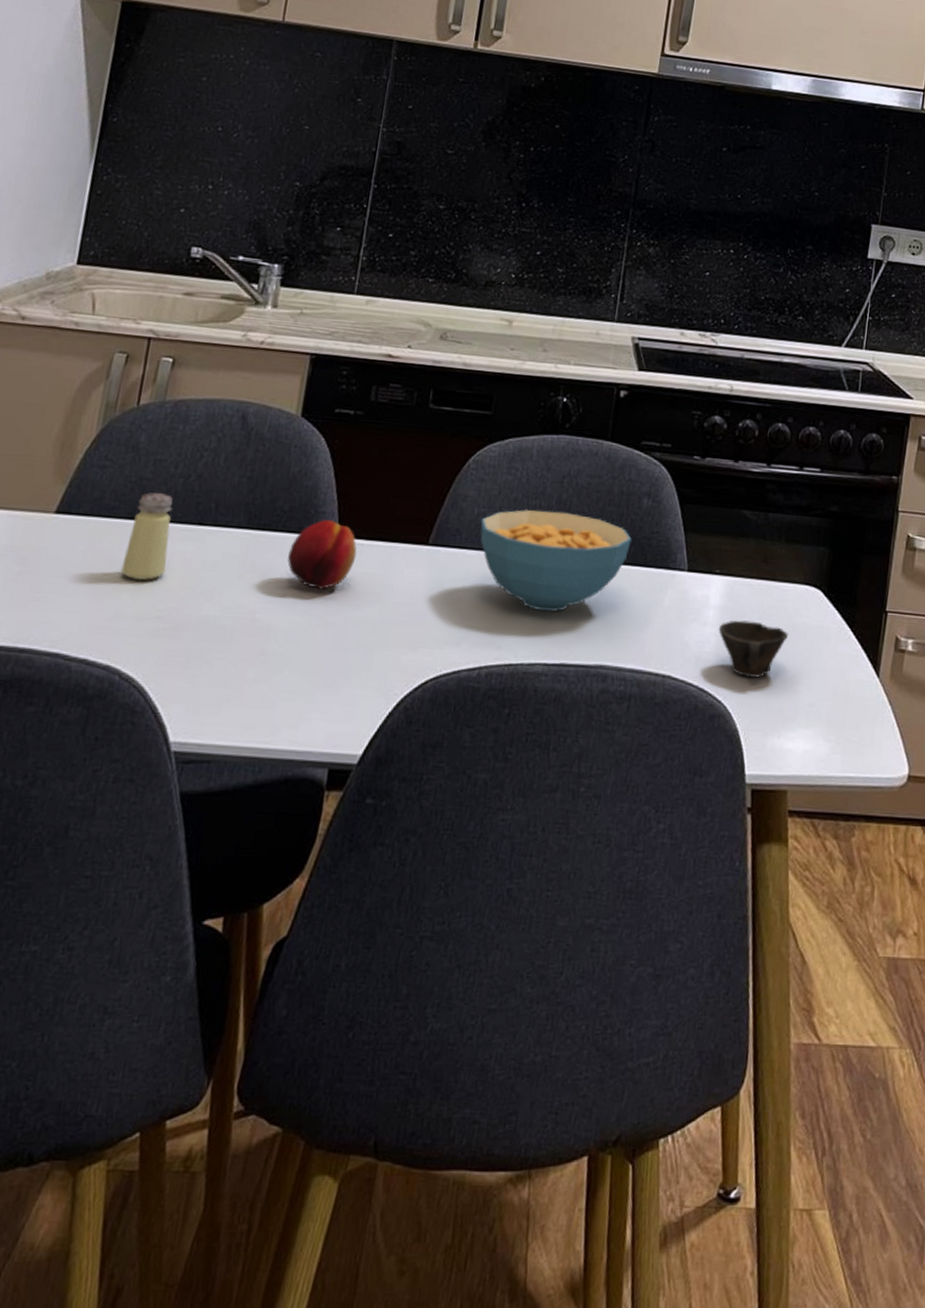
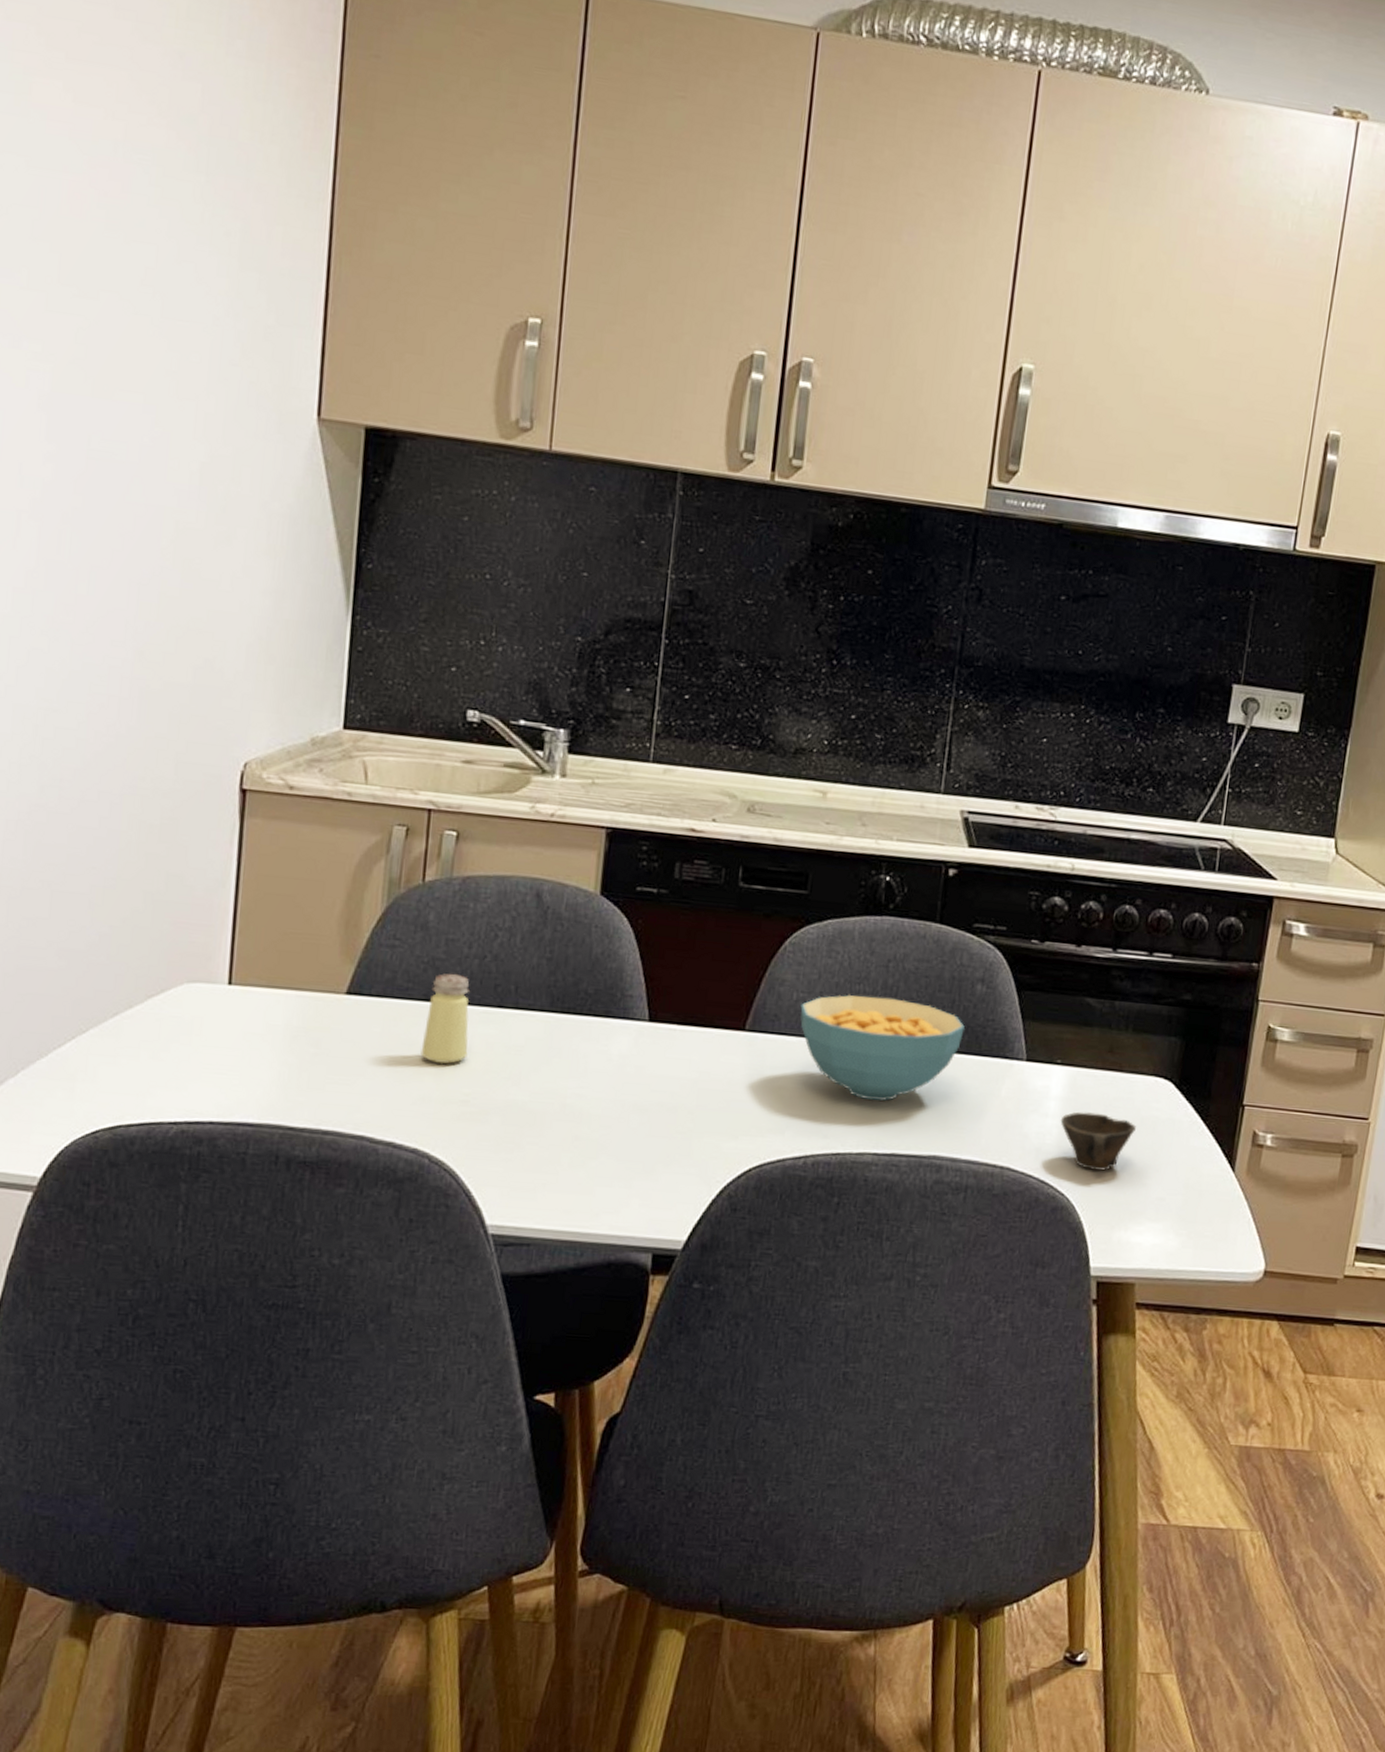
fruit: present [287,519,357,591] -> none [595,1002,669,1076]

